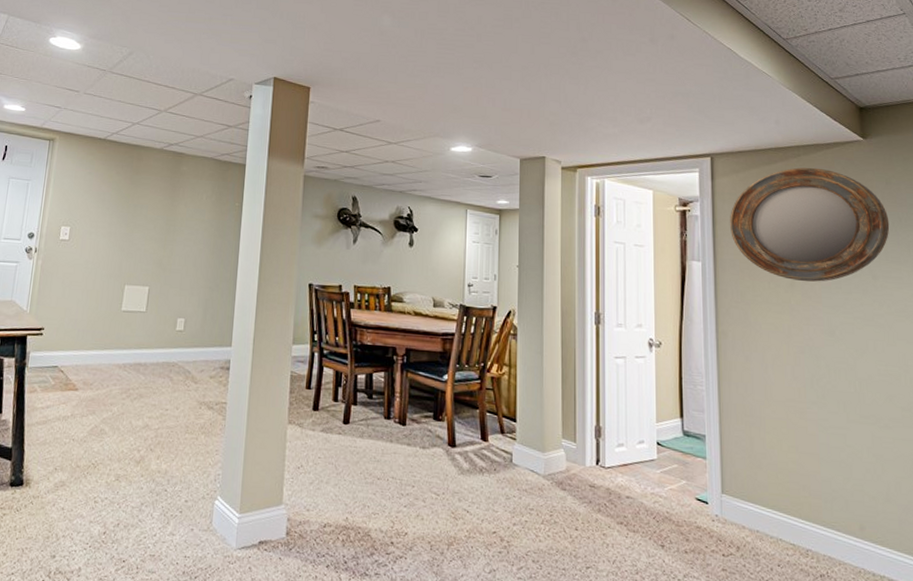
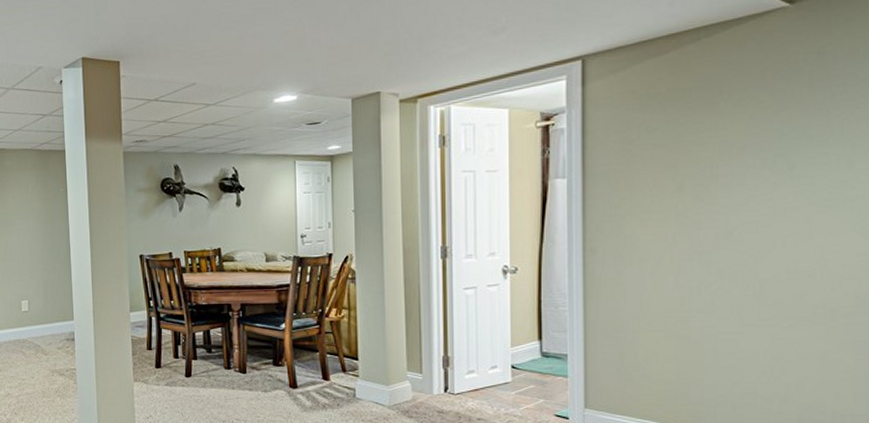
home mirror: present [730,167,890,282] -> none [604,50,818,184]

